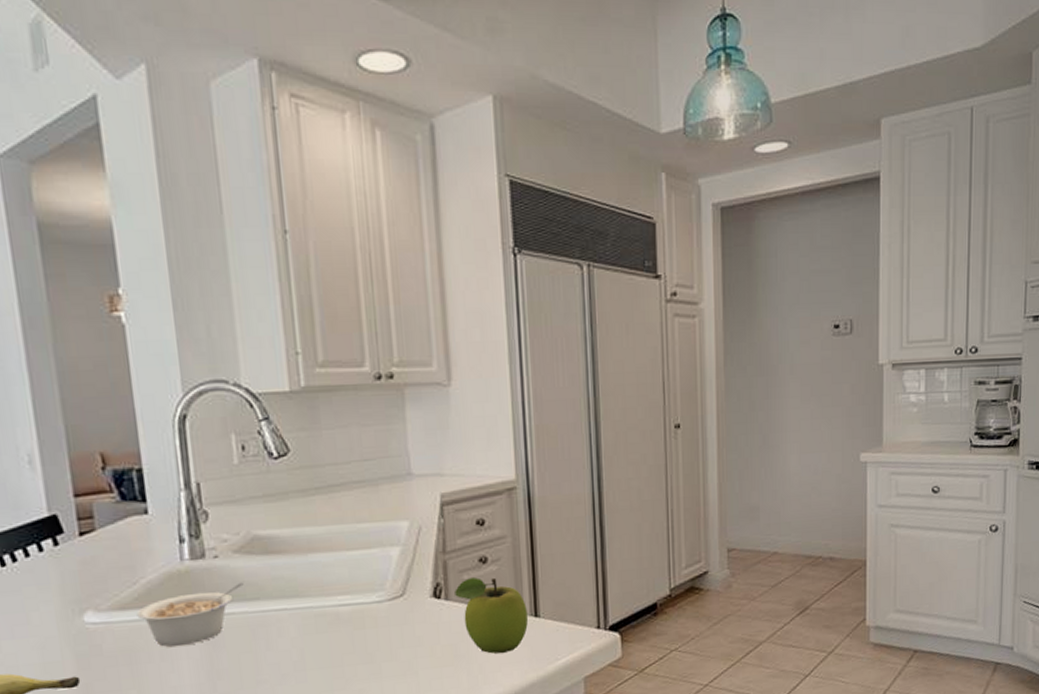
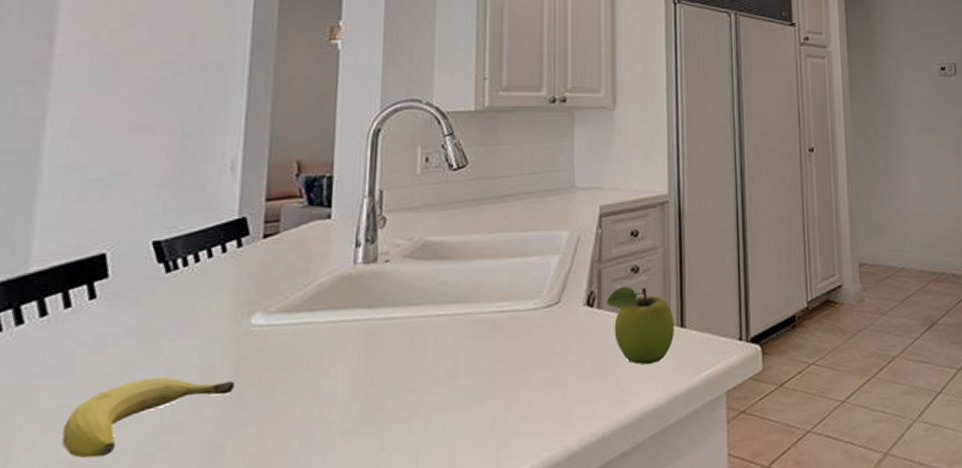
legume: present [136,582,244,647] -> none [303,287,410,352]

